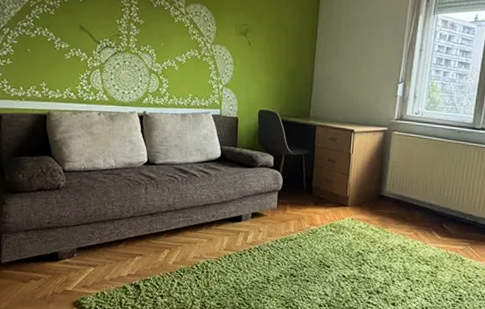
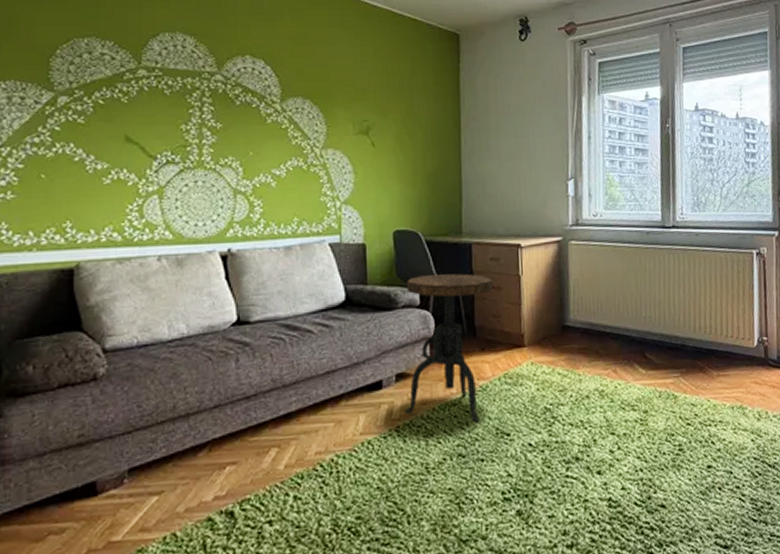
side table: none [256,145,330,255] -> present [404,273,494,424]

